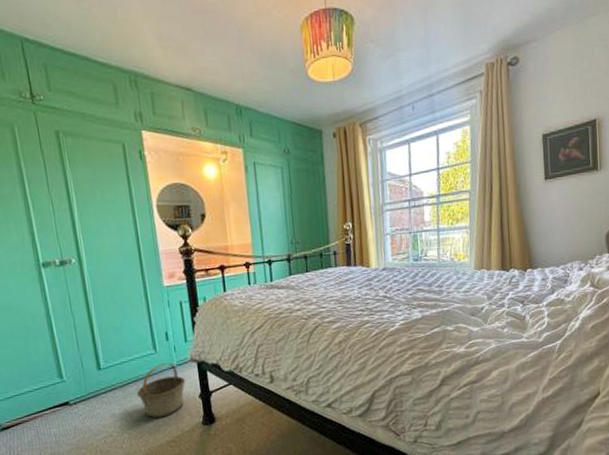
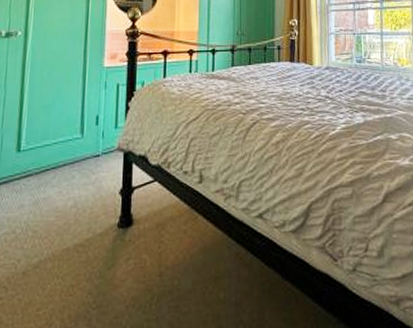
basket: present [136,362,186,419] -> none [52,150,109,215]

